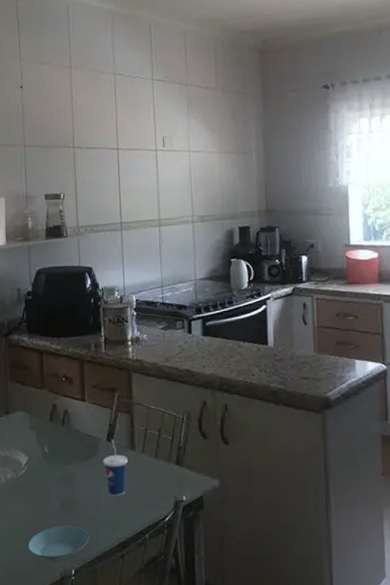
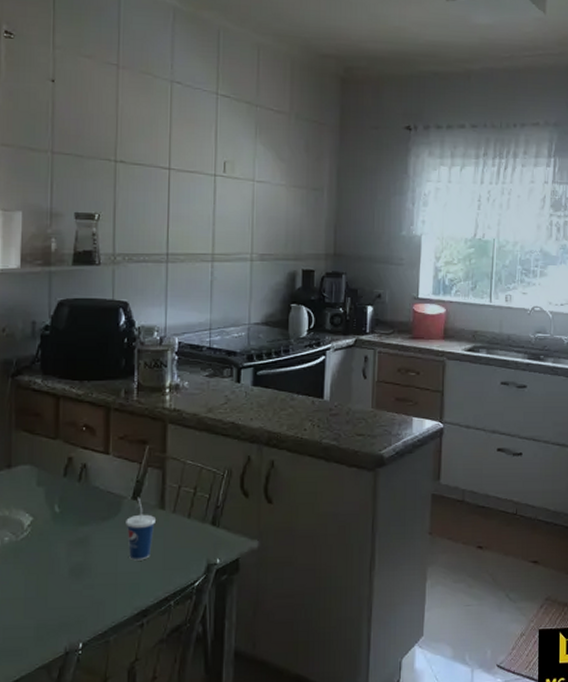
saucer: present [28,525,90,560] -> none [26,594,104,634]

